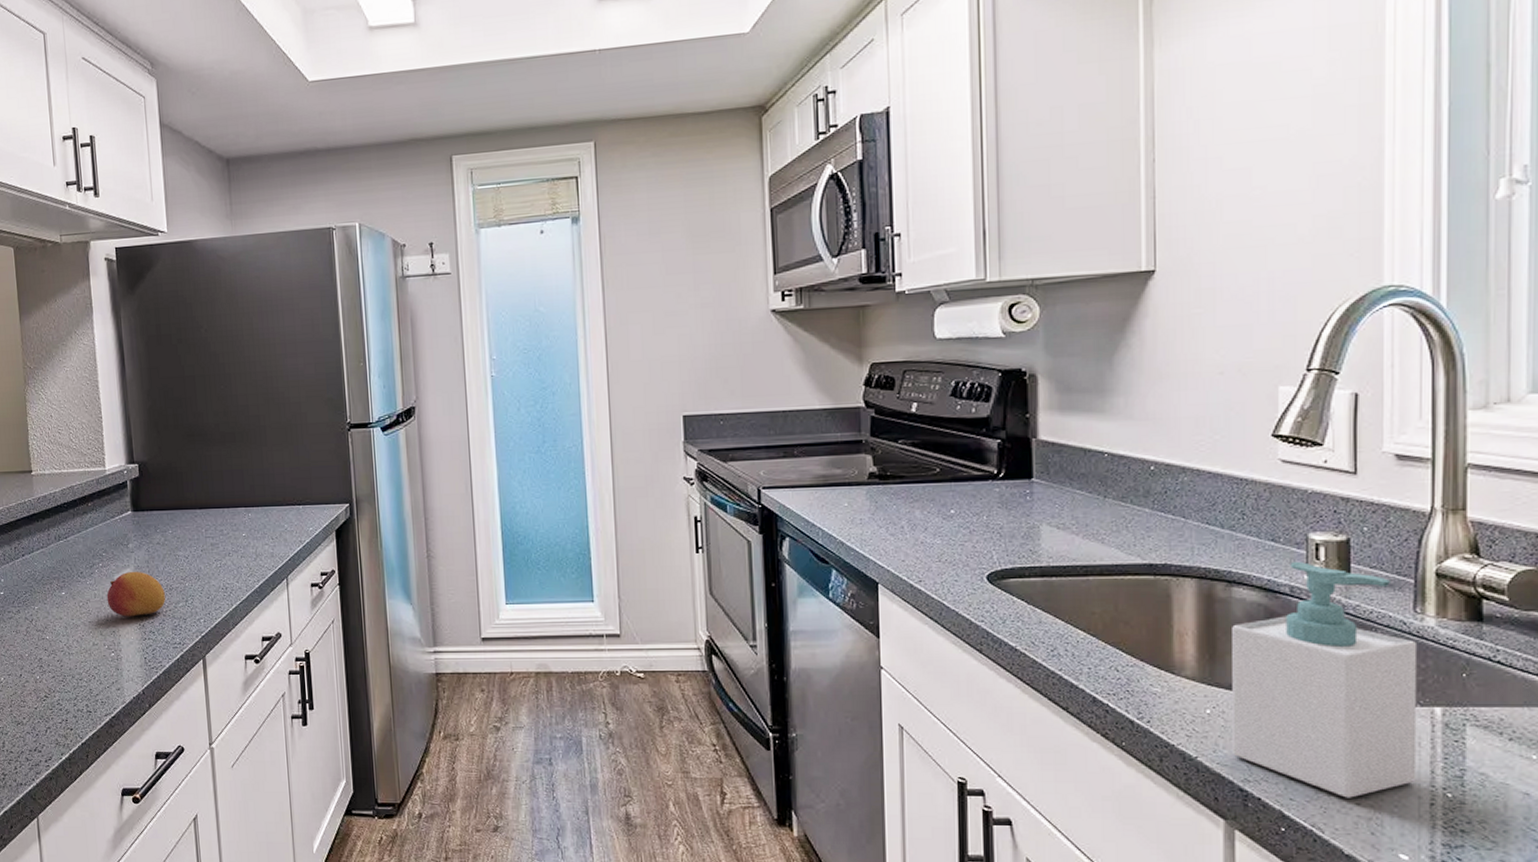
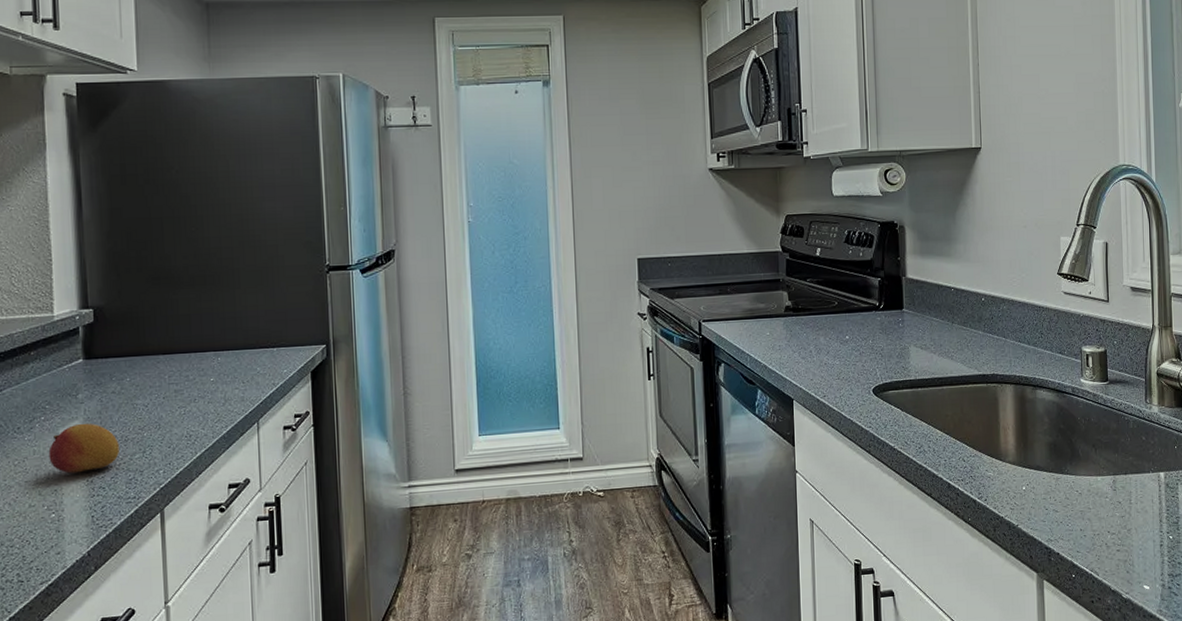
soap bottle: present [1232,561,1418,798] -> none [1037,368,1152,547]

